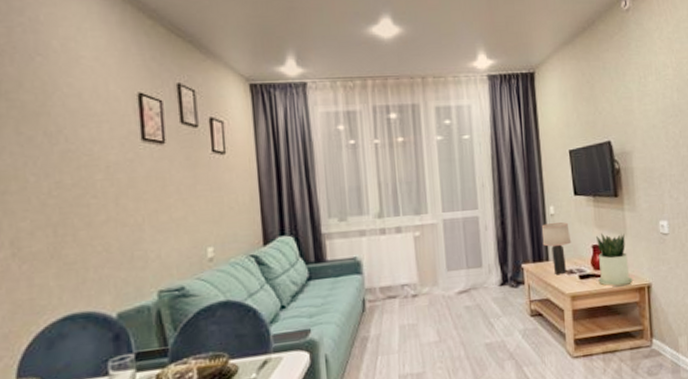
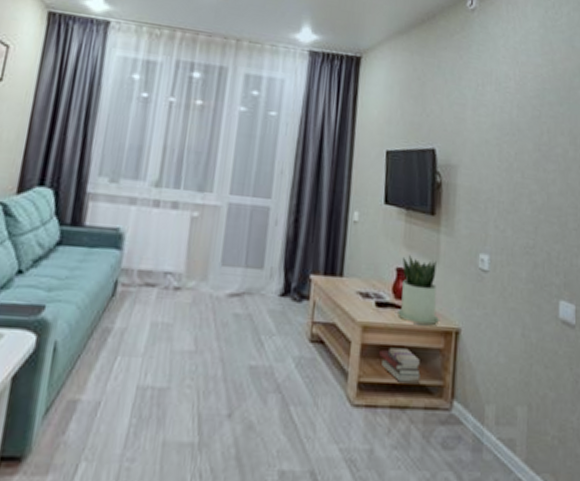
table lamp: present [541,222,572,275] -> none [338,231,373,297]
books: none [588,306,624,333] -> present [379,347,421,385]

